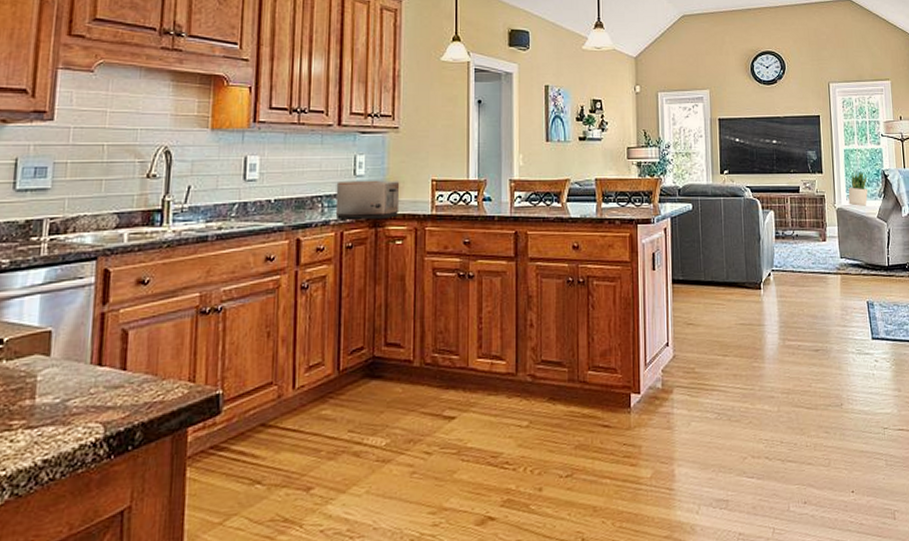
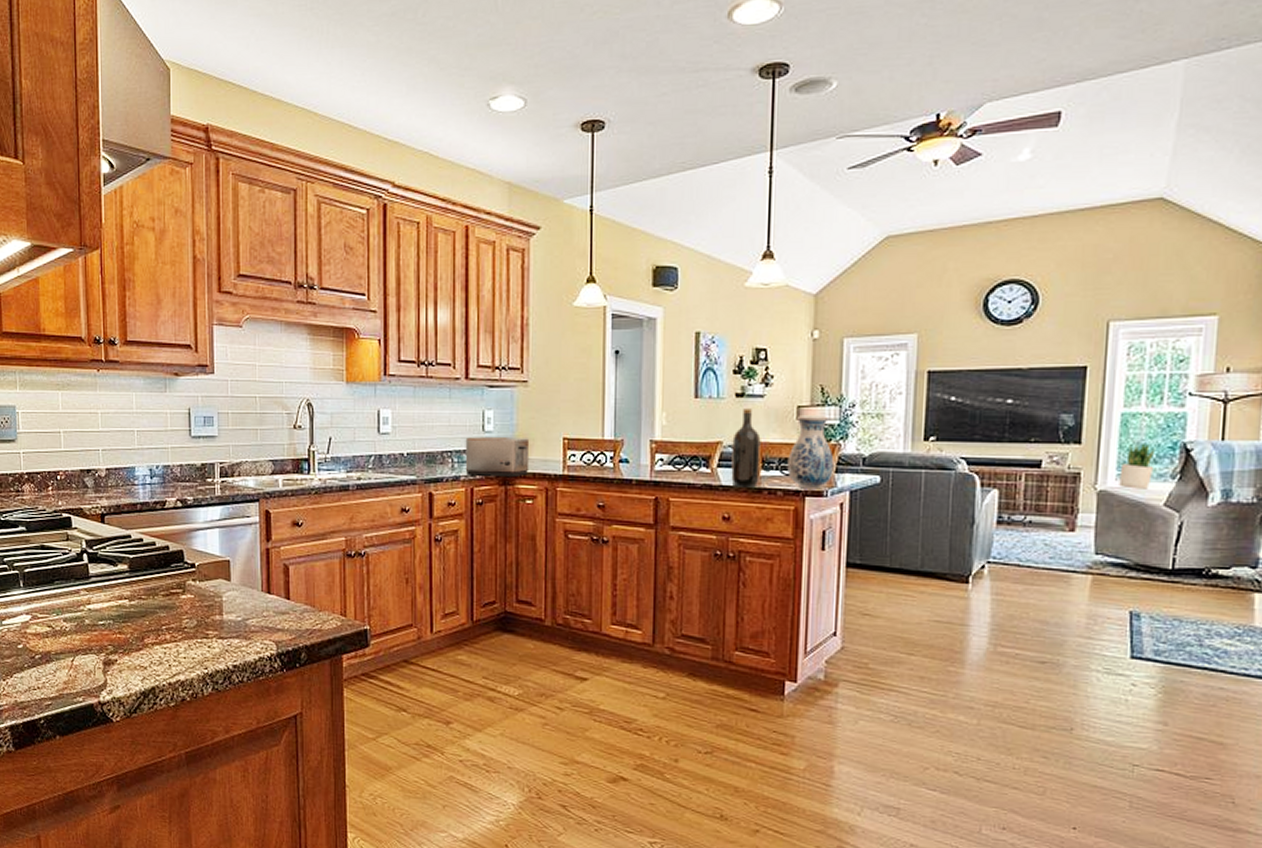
wine bottle: none [578,150,601,218] -> present [731,409,761,486]
vase: none [622,155,658,218] -> present [787,416,834,489]

